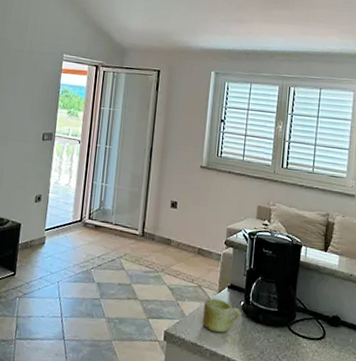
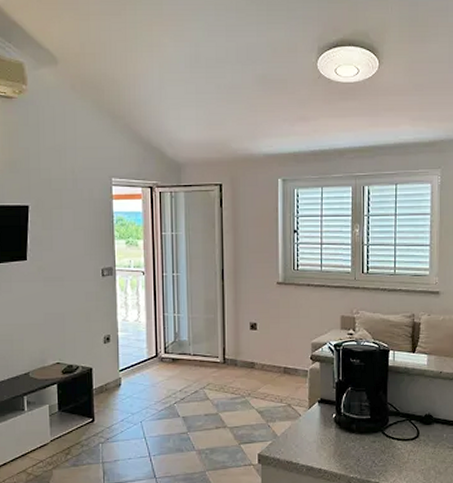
mug: present [202,297,242,333] -> none [295,414,335,448]

